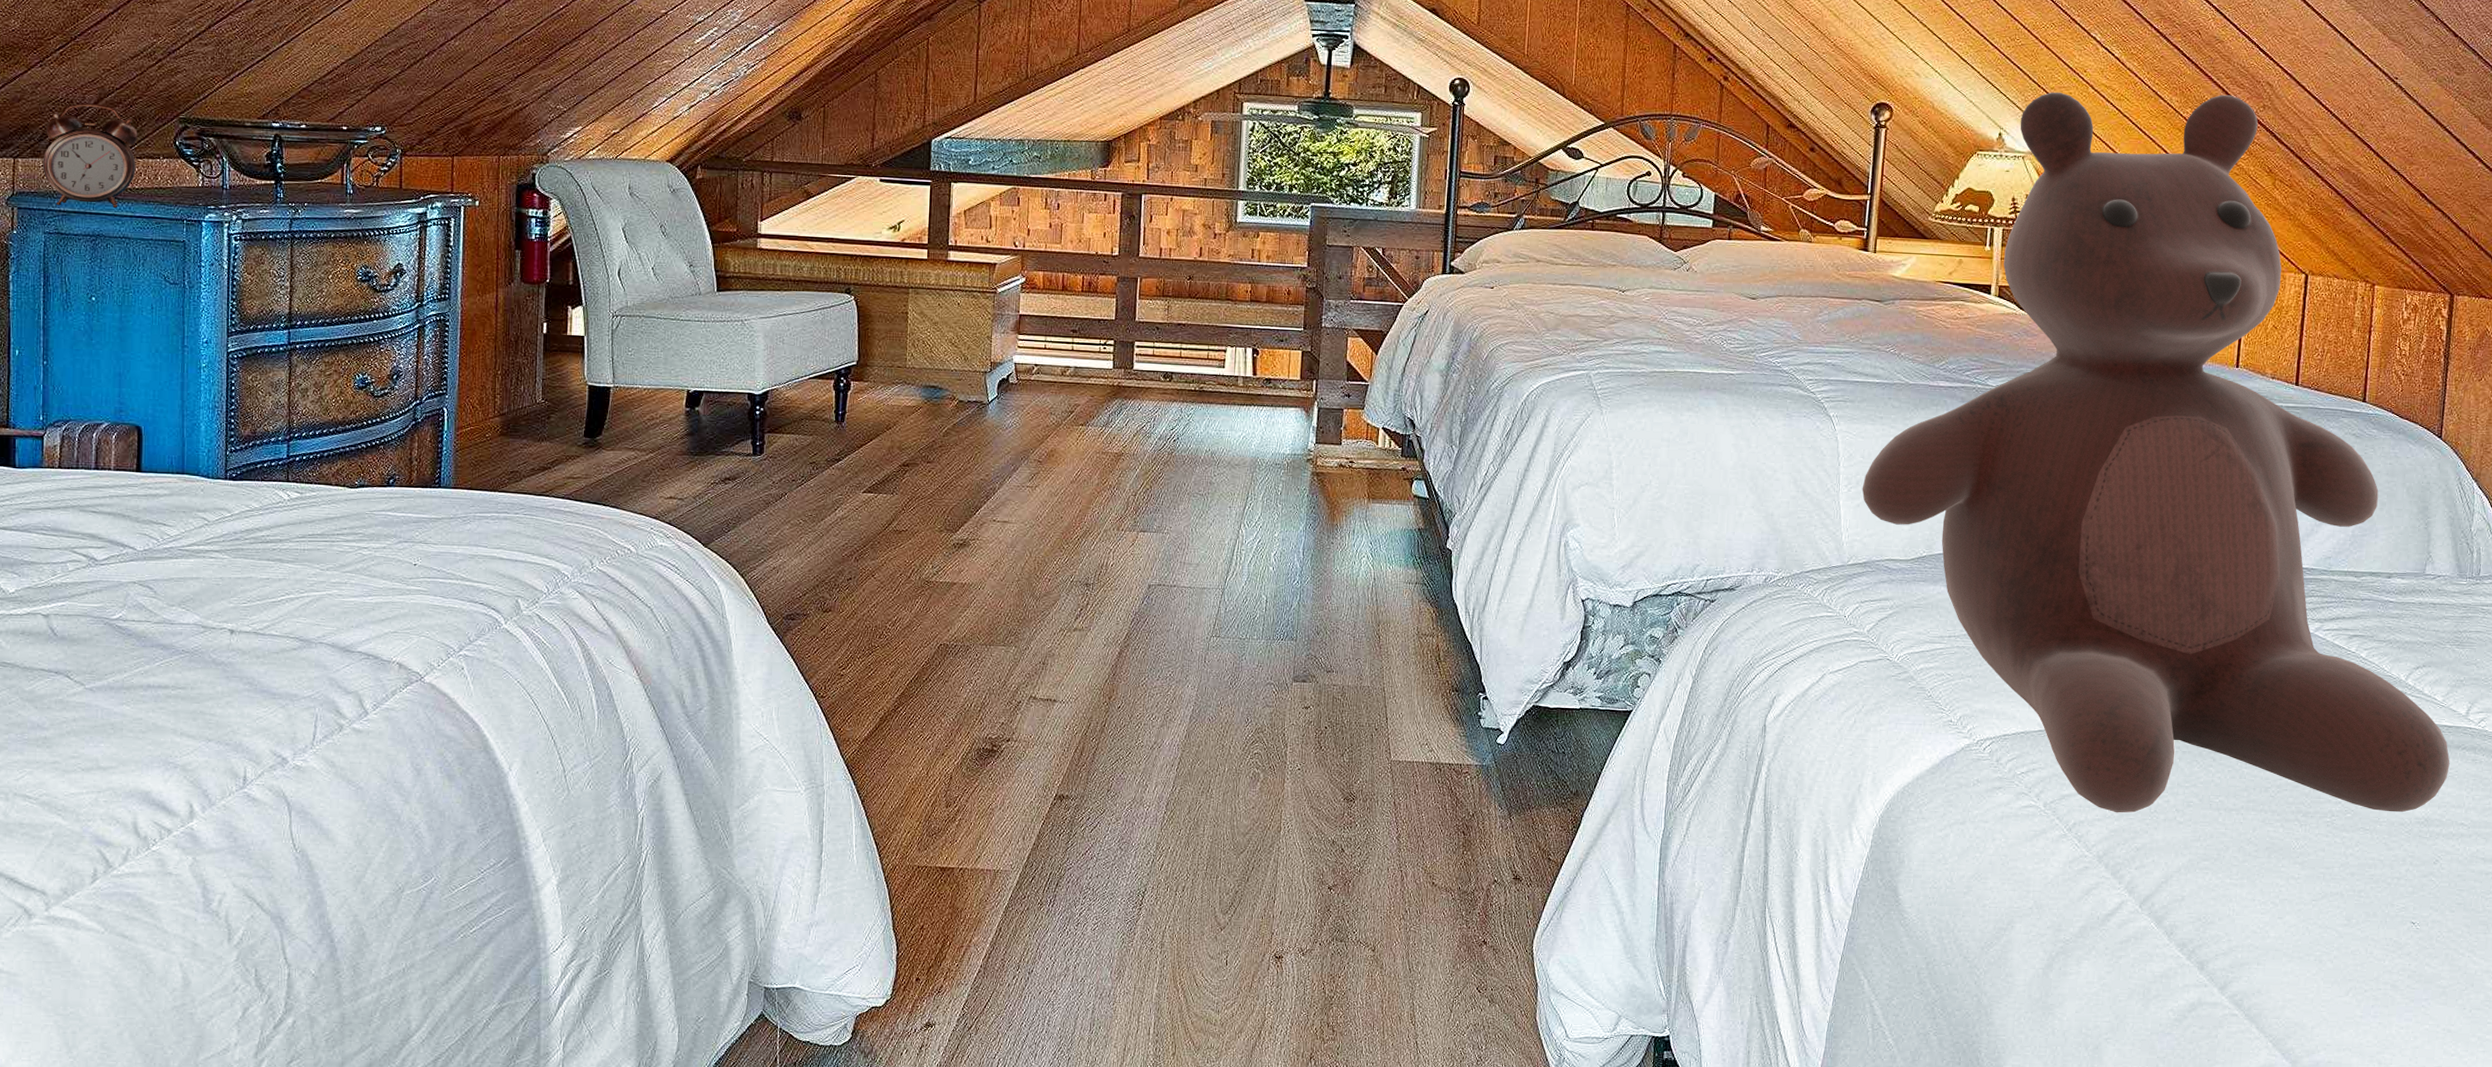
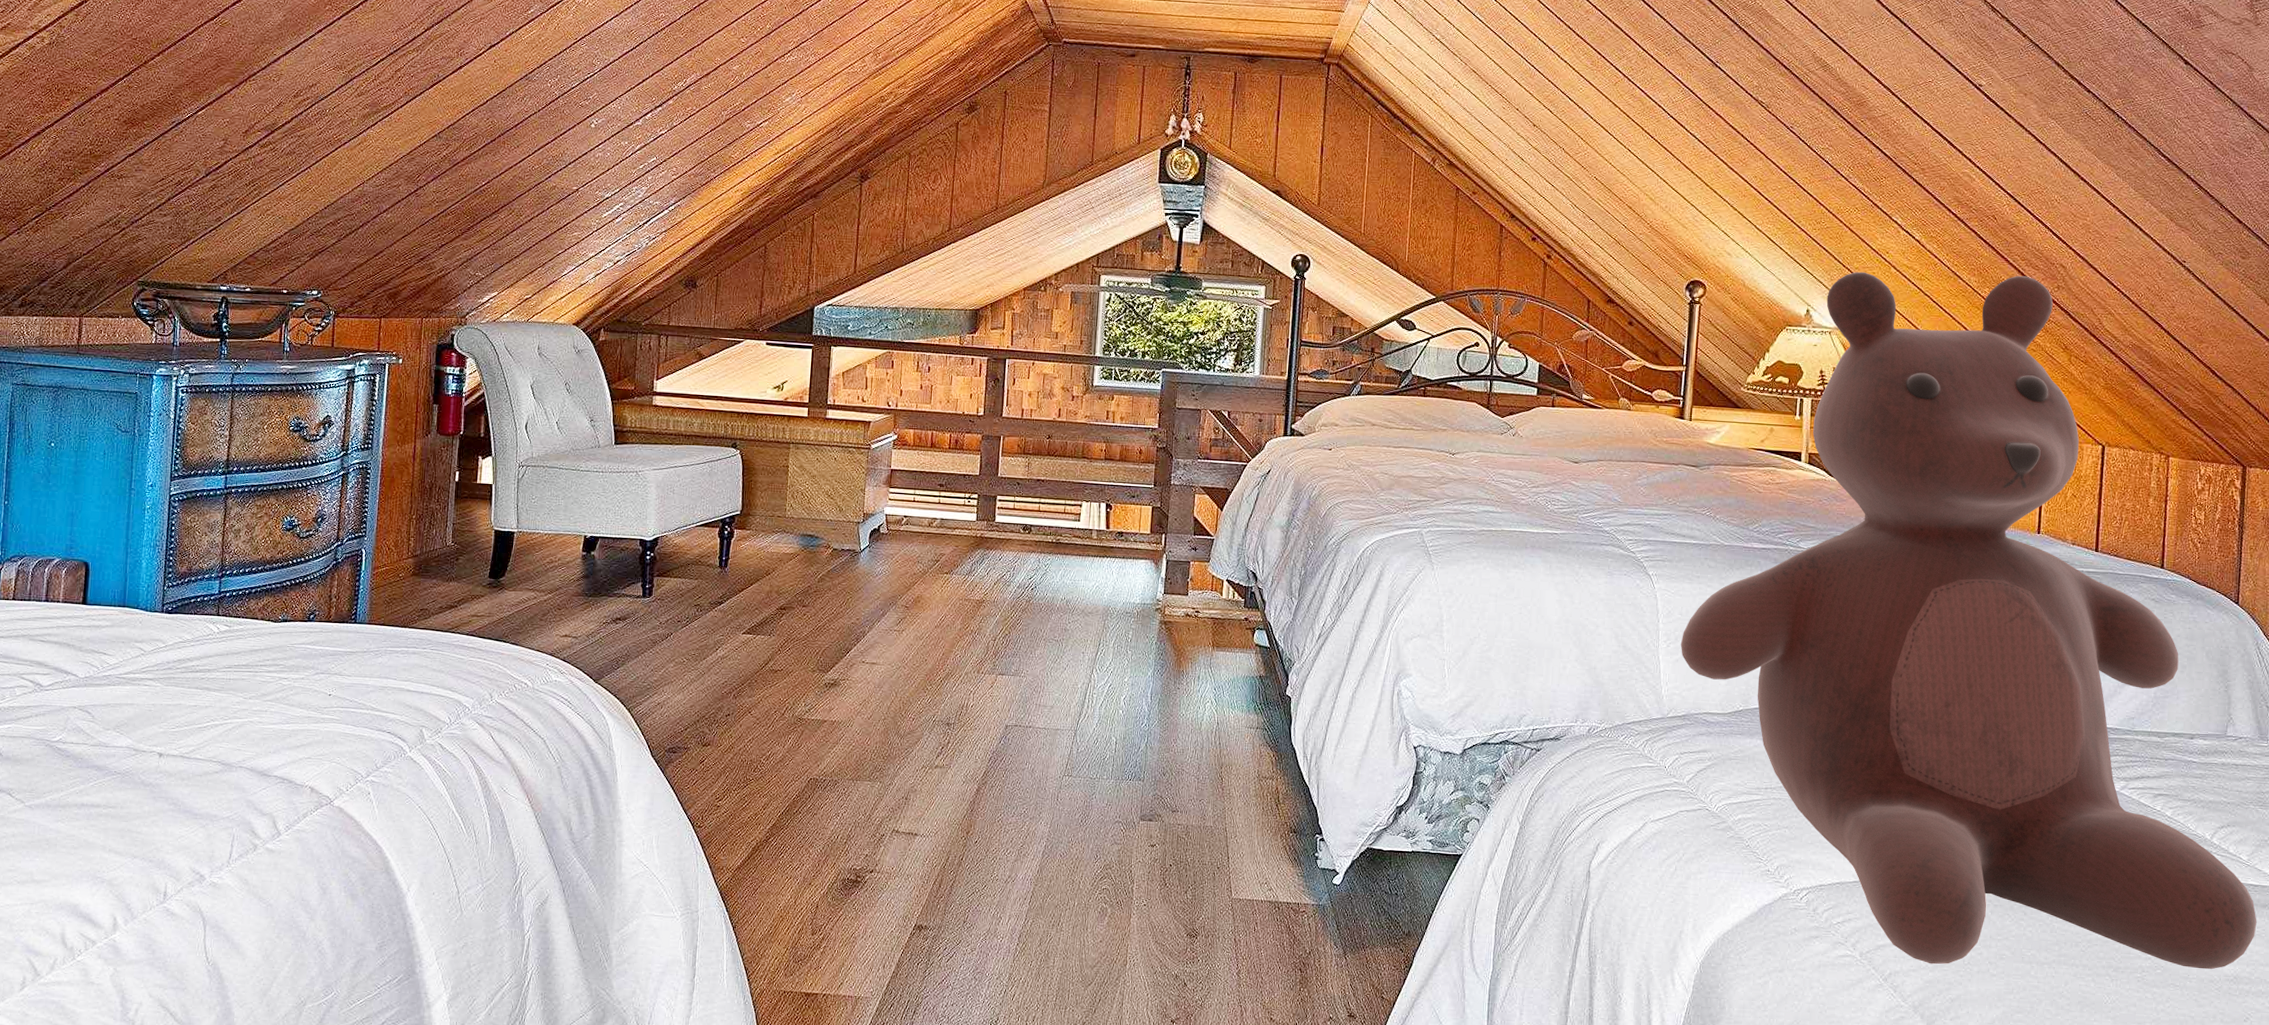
alarm clock: present [43,103,138,209] -> none [14,267,101,363]

